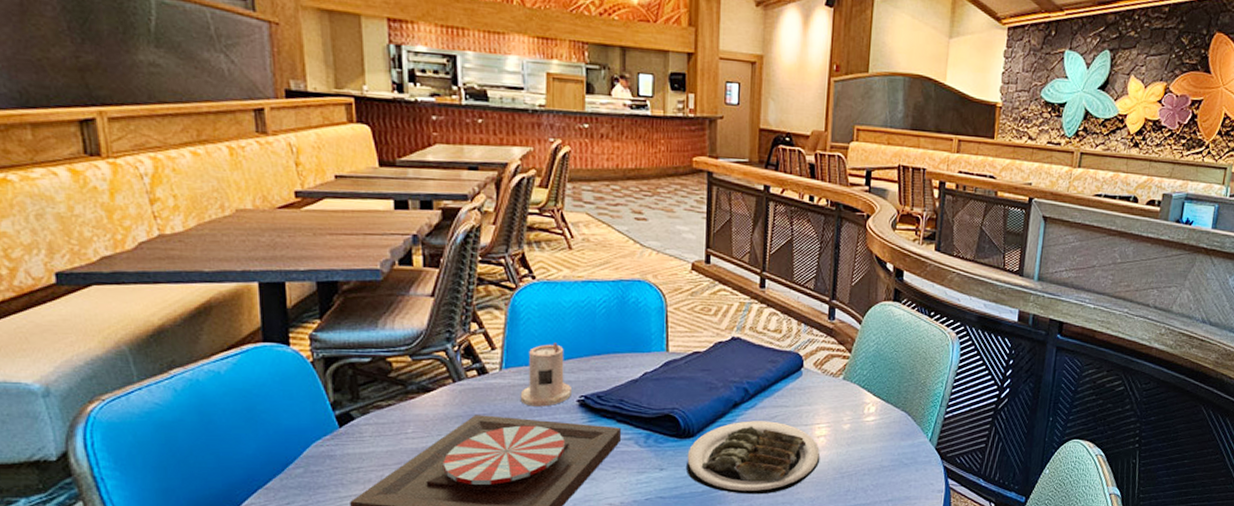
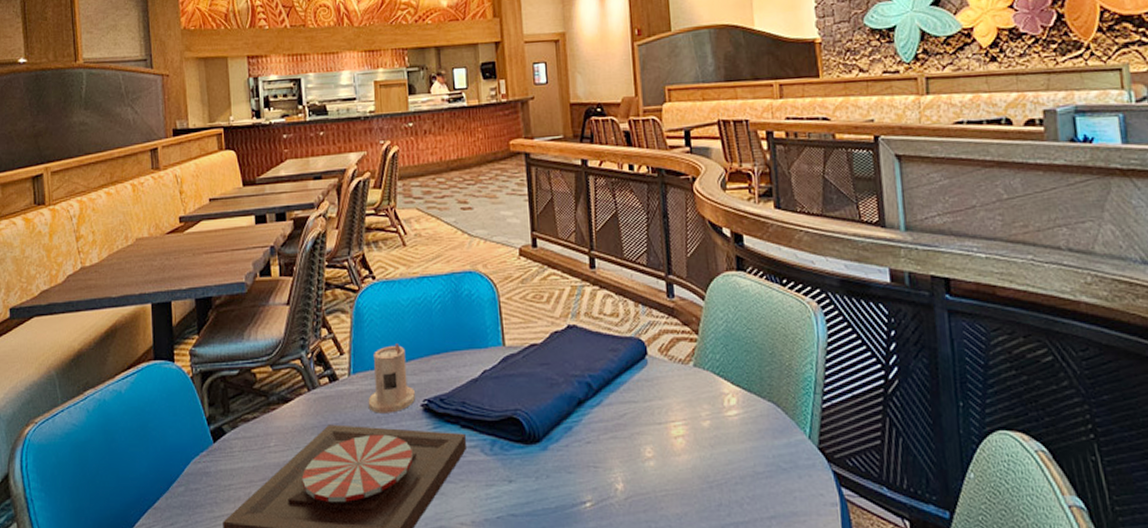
plate: present [687,421,821,495] -> none [535,420,682,511]

